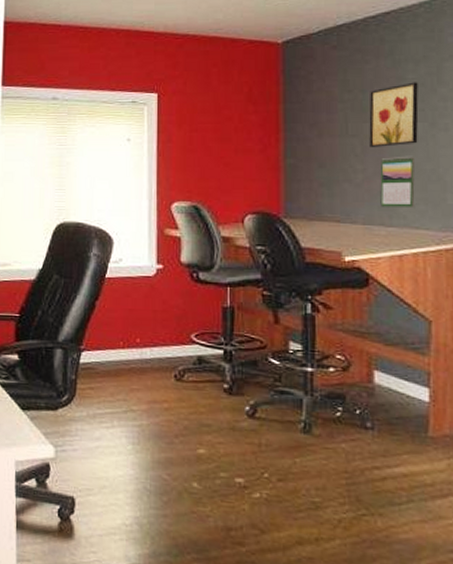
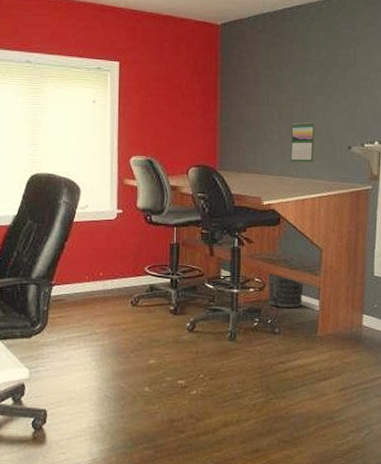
wastebasket: none [354,347,406,397] -> present [268,271,304,309]
wall art: present [369,82,419,147] -> none [284,63,319,114]

